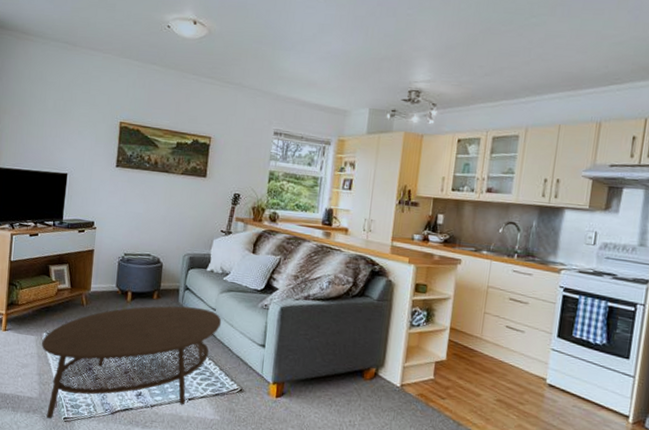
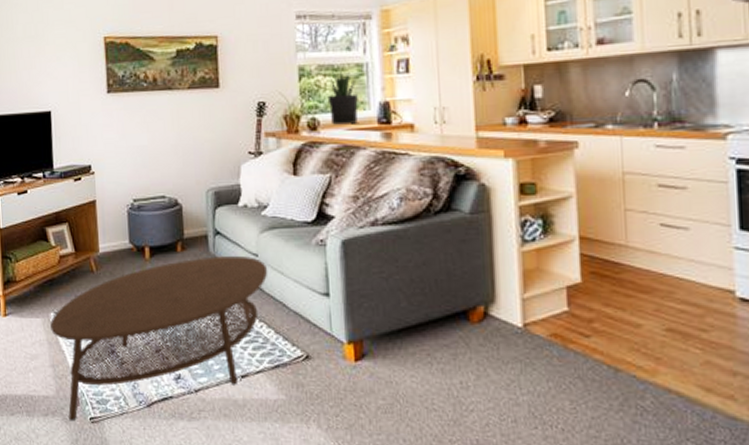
planter: none [287,179,312,222] -> present [327,71,359,125]

